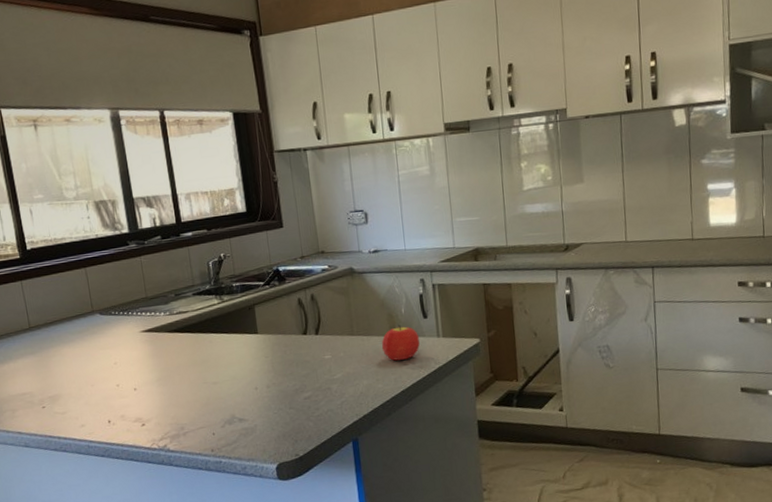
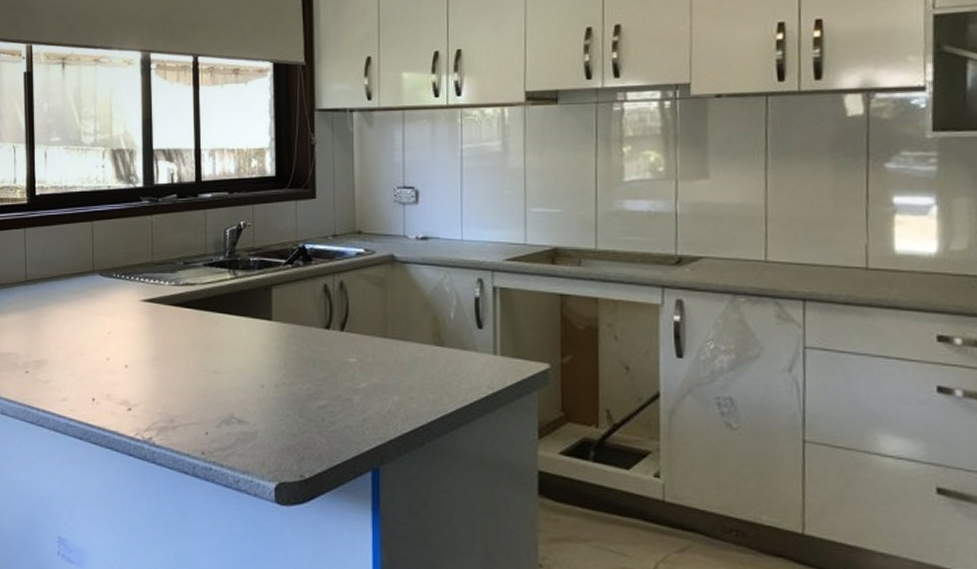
fruit: present [382,324,420,361] -> none [421,332,470,377]

